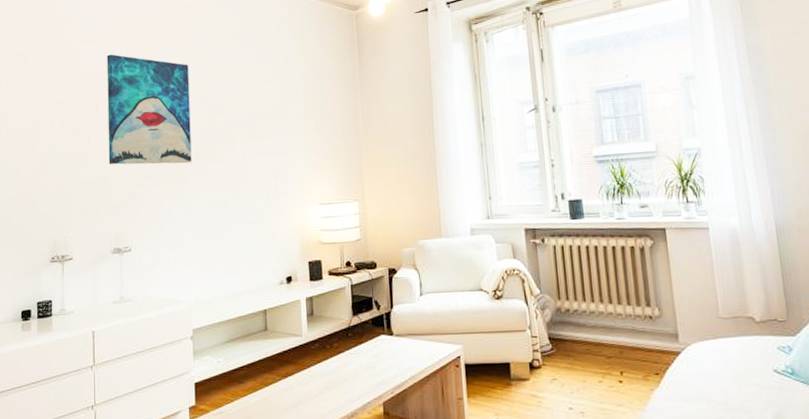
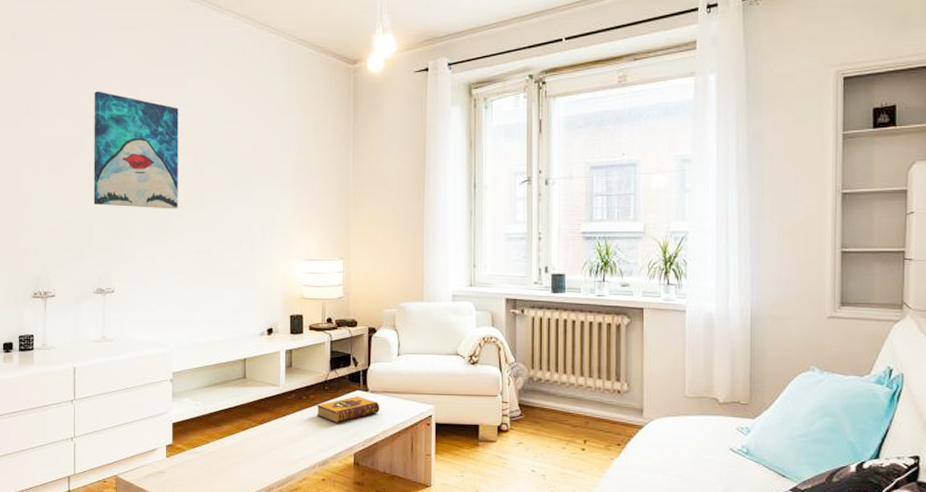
hardback book: none [341,341,406,371] -> present [316,396,380,423]

